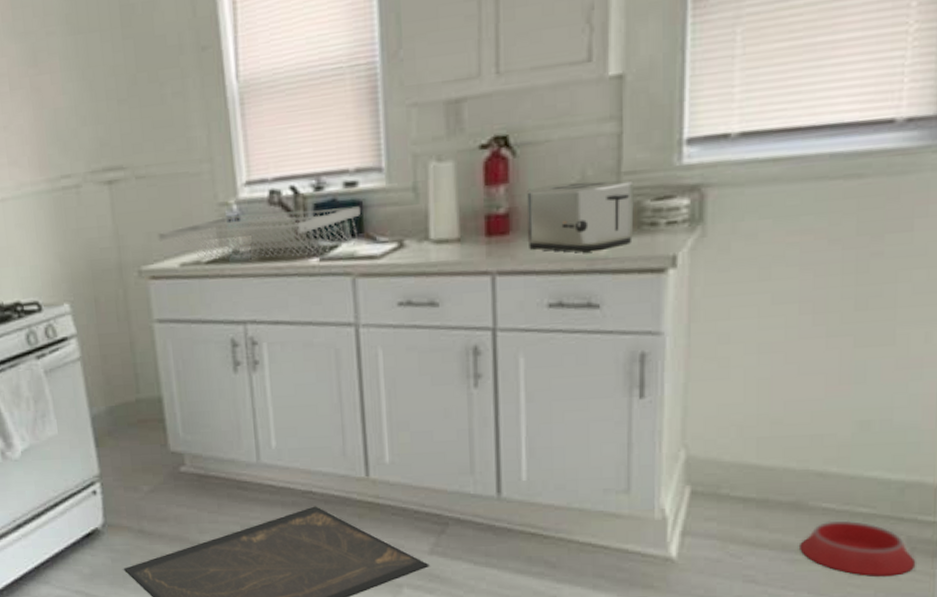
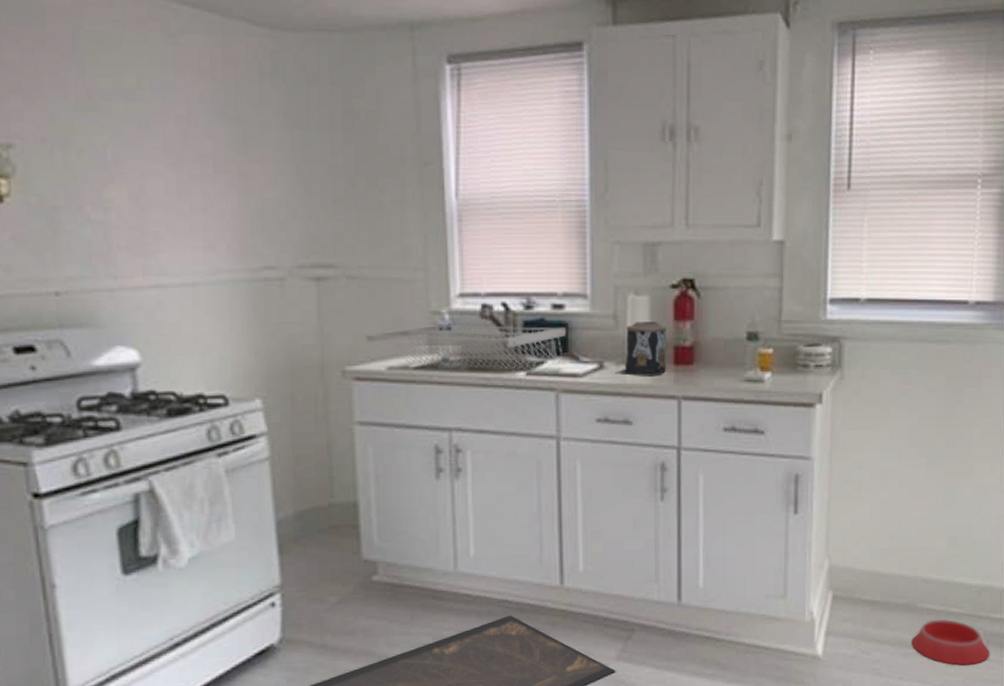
canister: none [417,189,478,253] -> present [615,322,667,377]
toaster: present [526,179,634,254] -> none [707,324,791,387]

